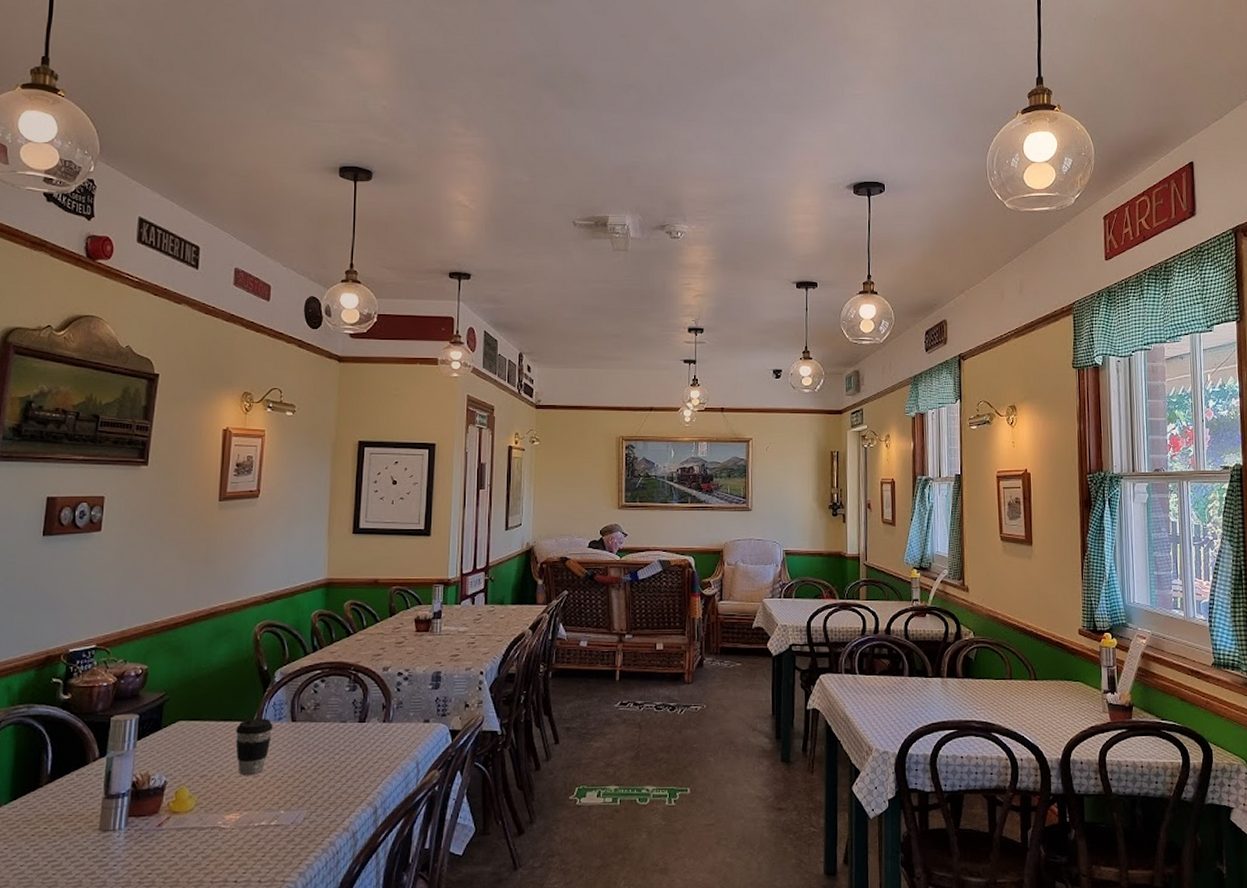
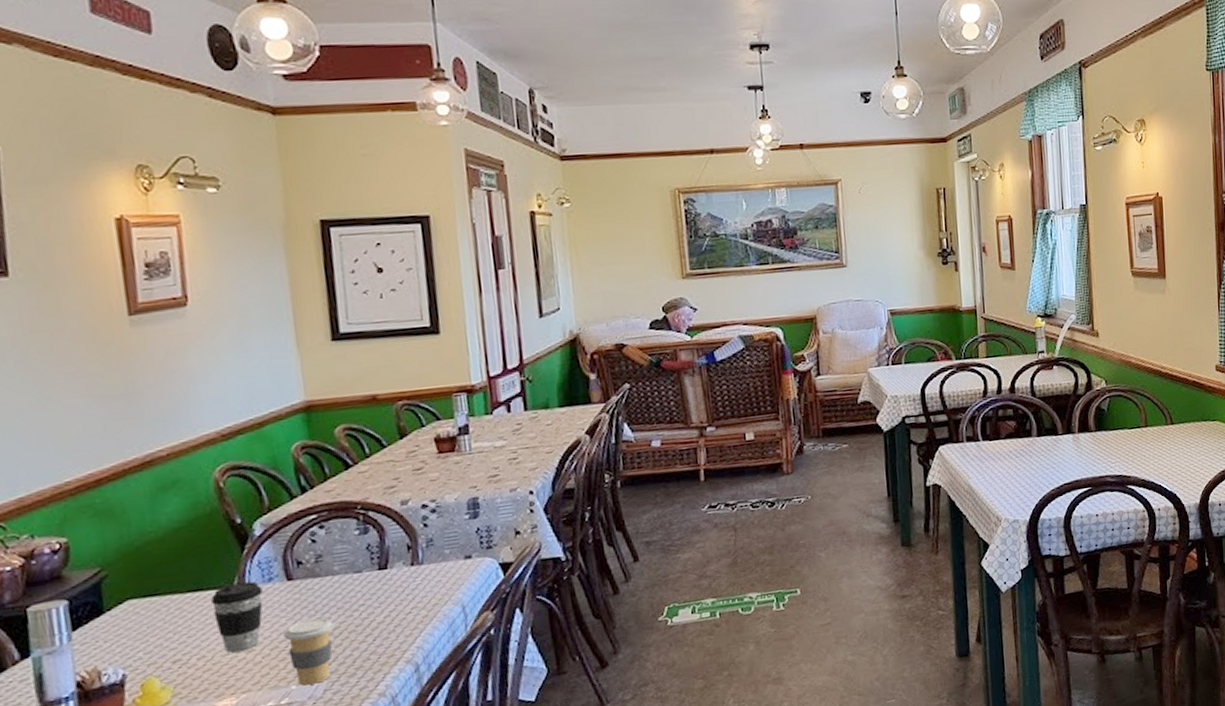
coffee cup: none [282,756,319,812] -> present [284,617,334,686]

